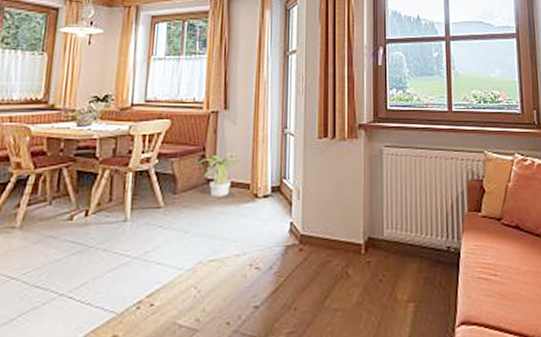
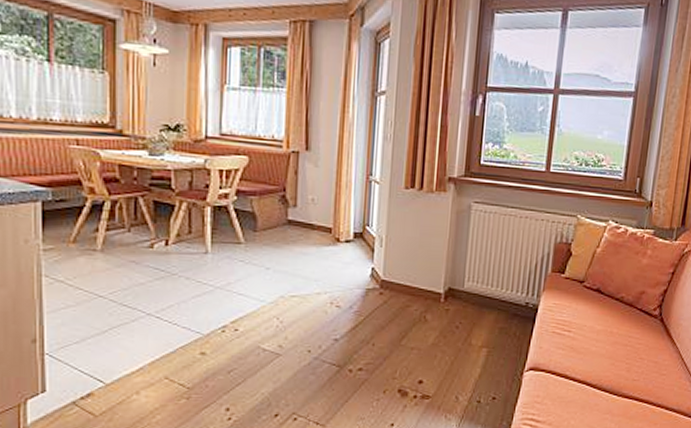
potted plant: present [198,155,244,196] -> none [278,197,326,238]

